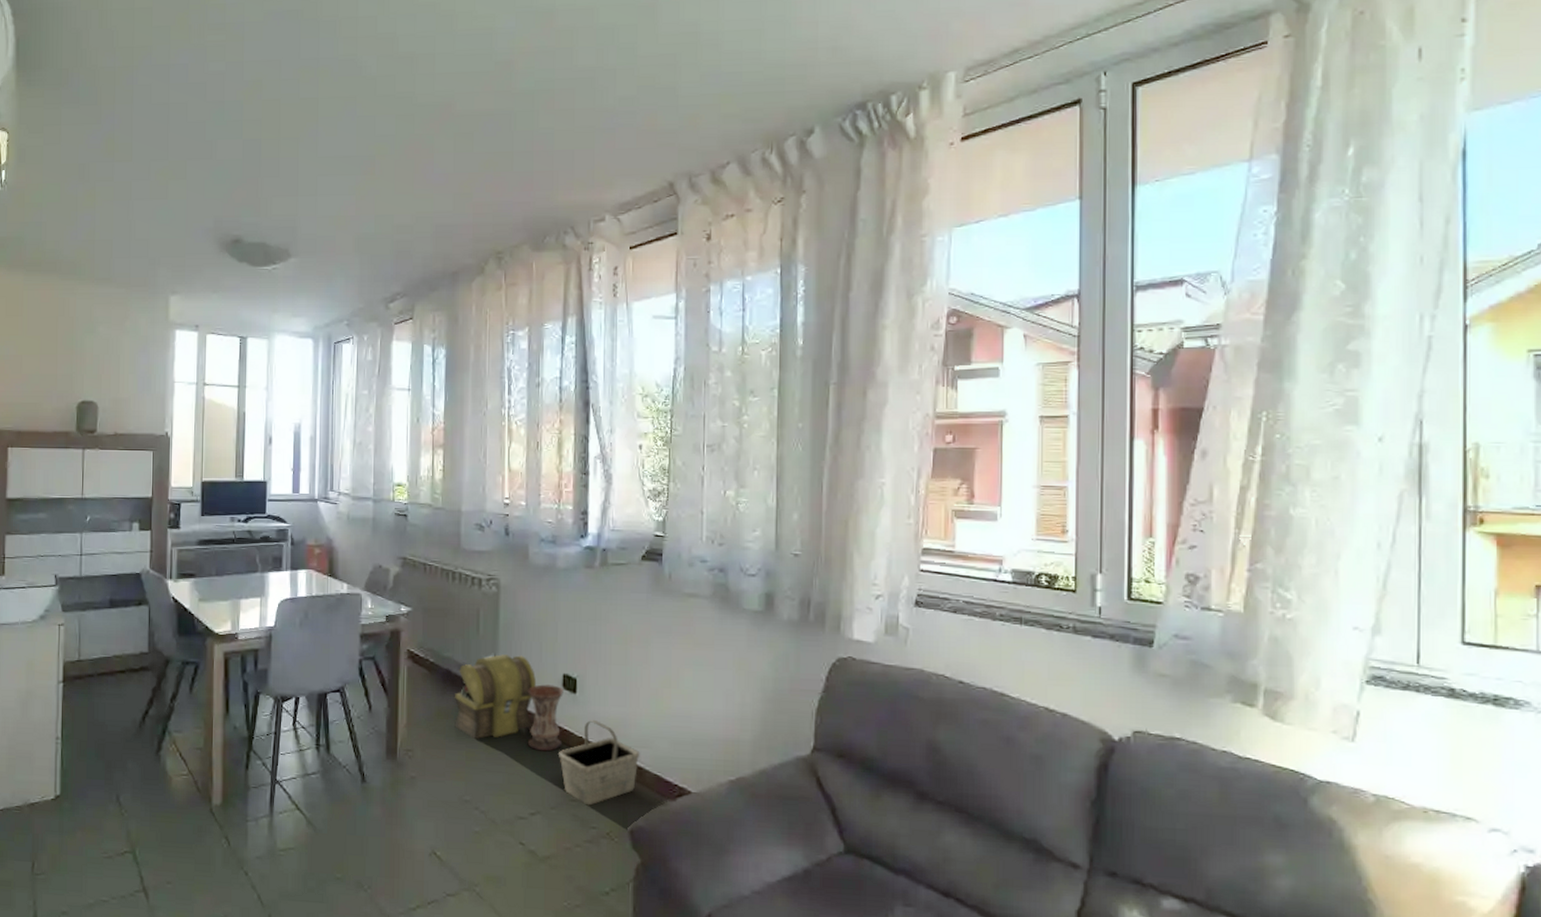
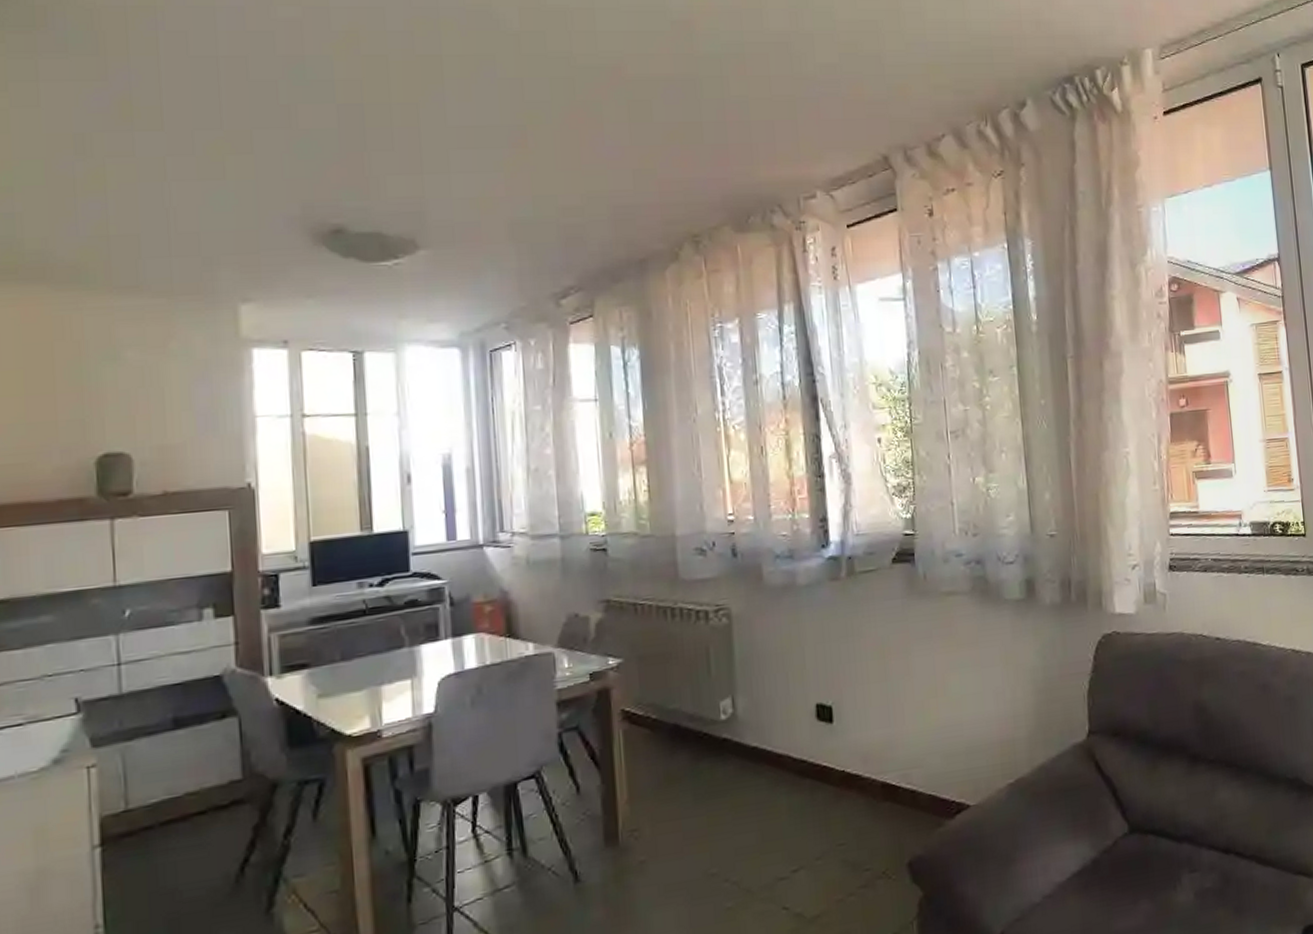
treasure chest: present [455,654,537,740] -> none [687,691,786,801]
vase: present [527,684,564,752] -> none [776,718,822,797]
basket: present [559,720,640,806] -> none [819,748,912,847]

